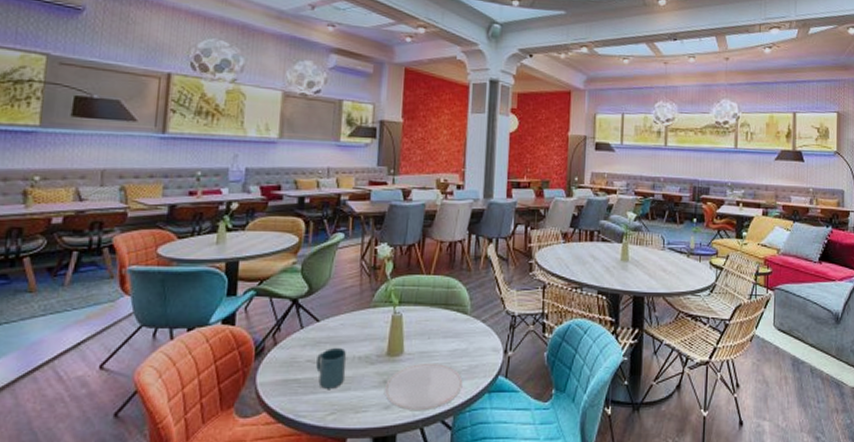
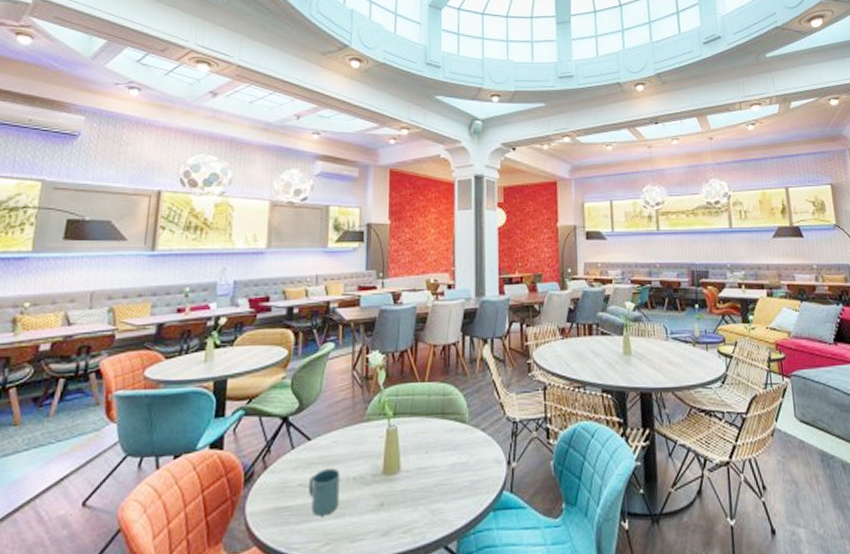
plate: present [385,362,463,411] -> none [382,479,465,537]

